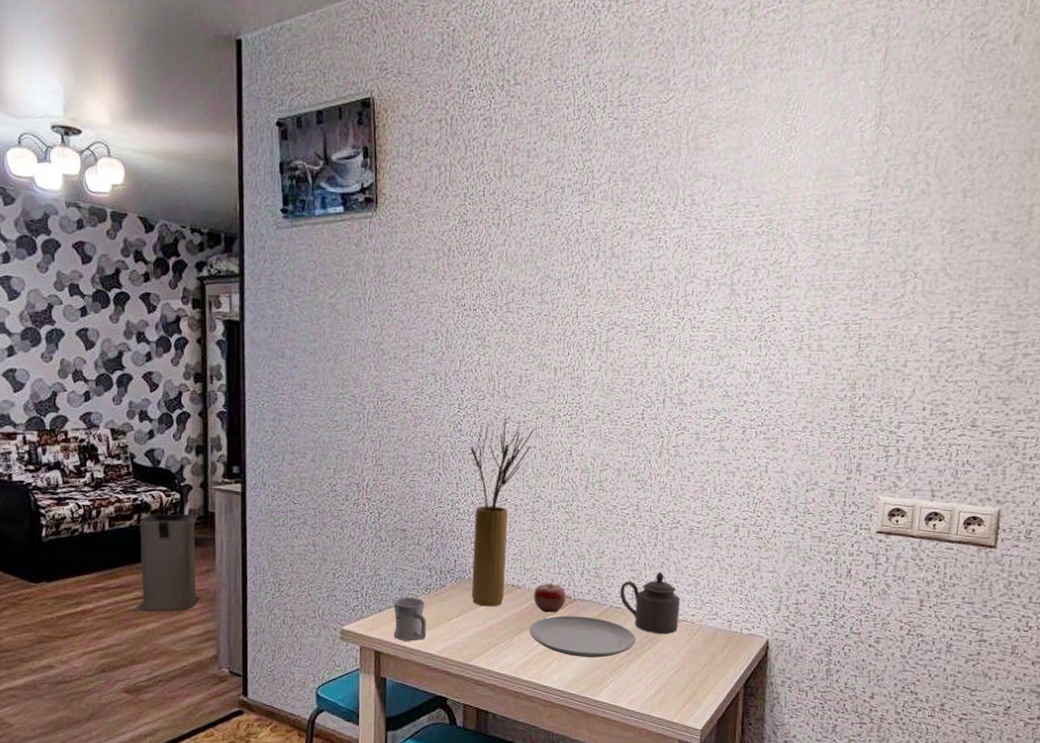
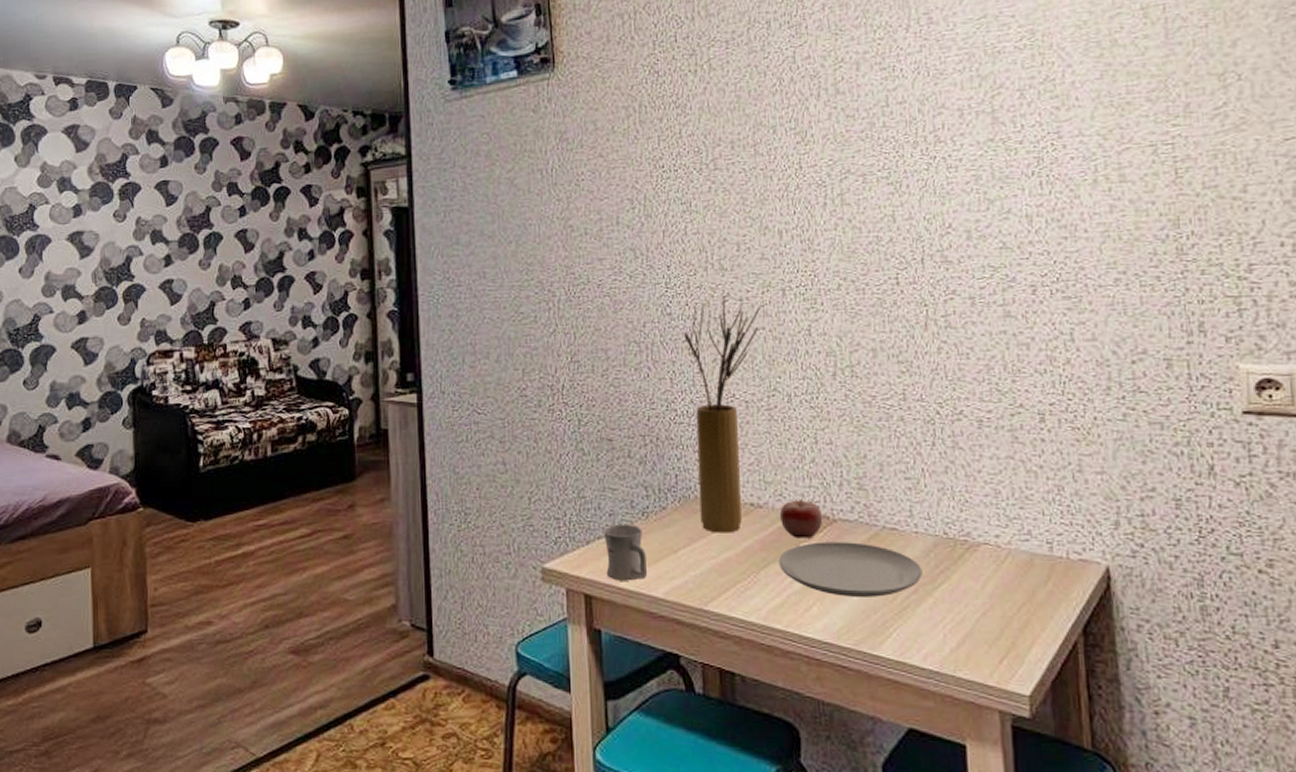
laundry basket: present [131,513,200,612] -> none [297,432,375,553]
sugar bowl: present [619,572,681,634] -> none [893,479,979,562]

